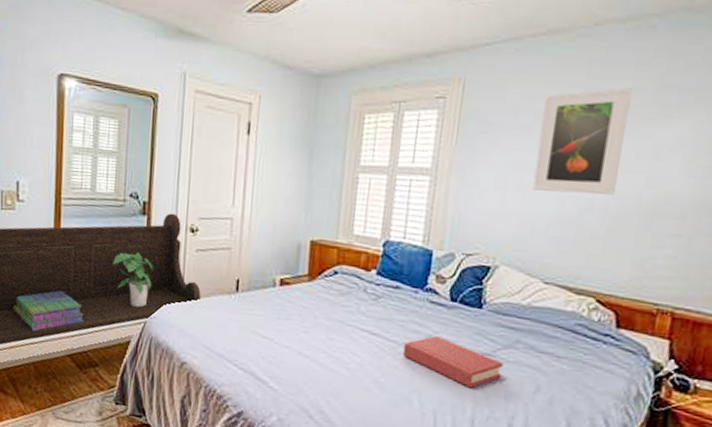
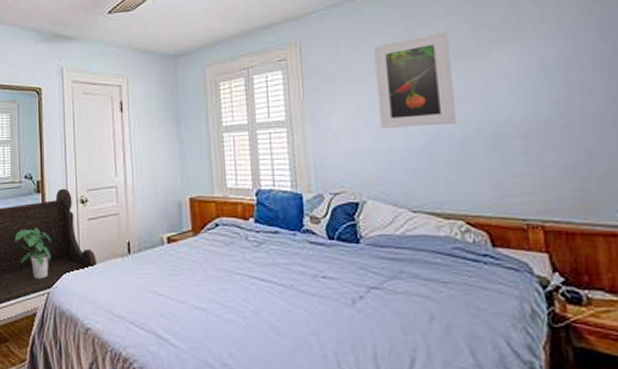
hardback book: present [403,336,504,388] -> none [292,276,394,324]

